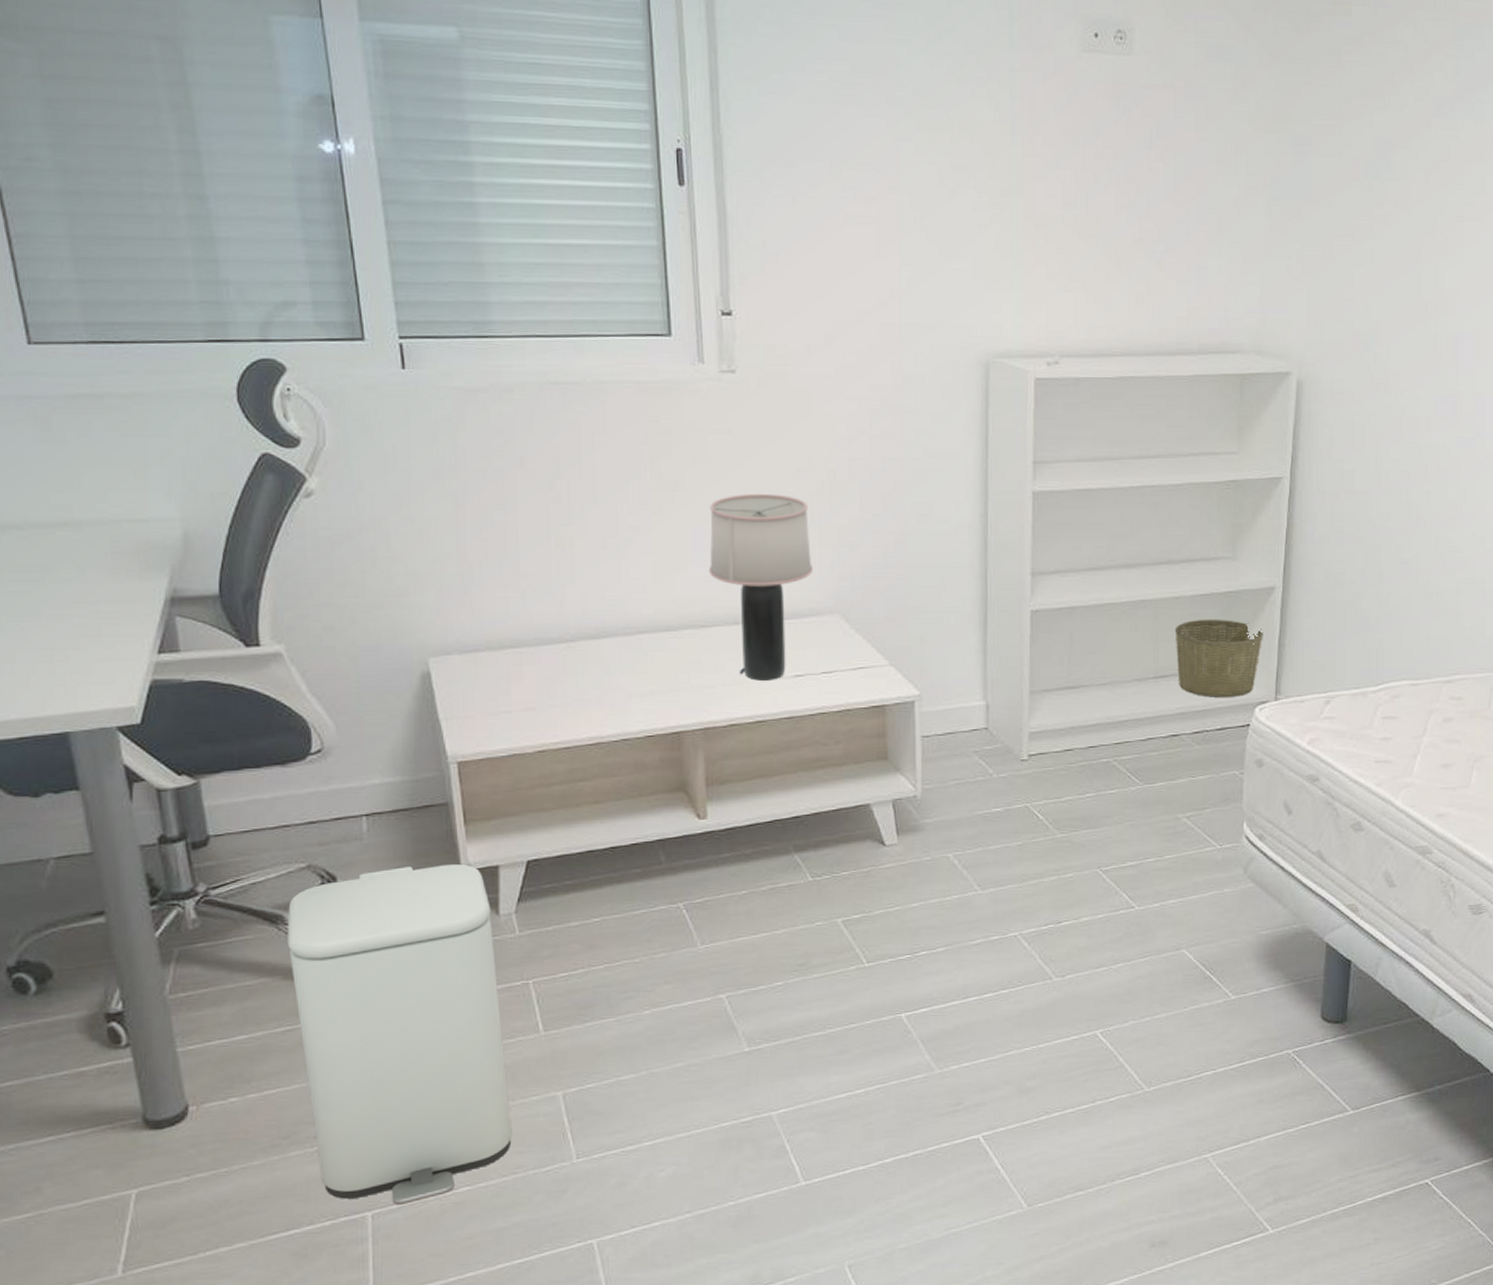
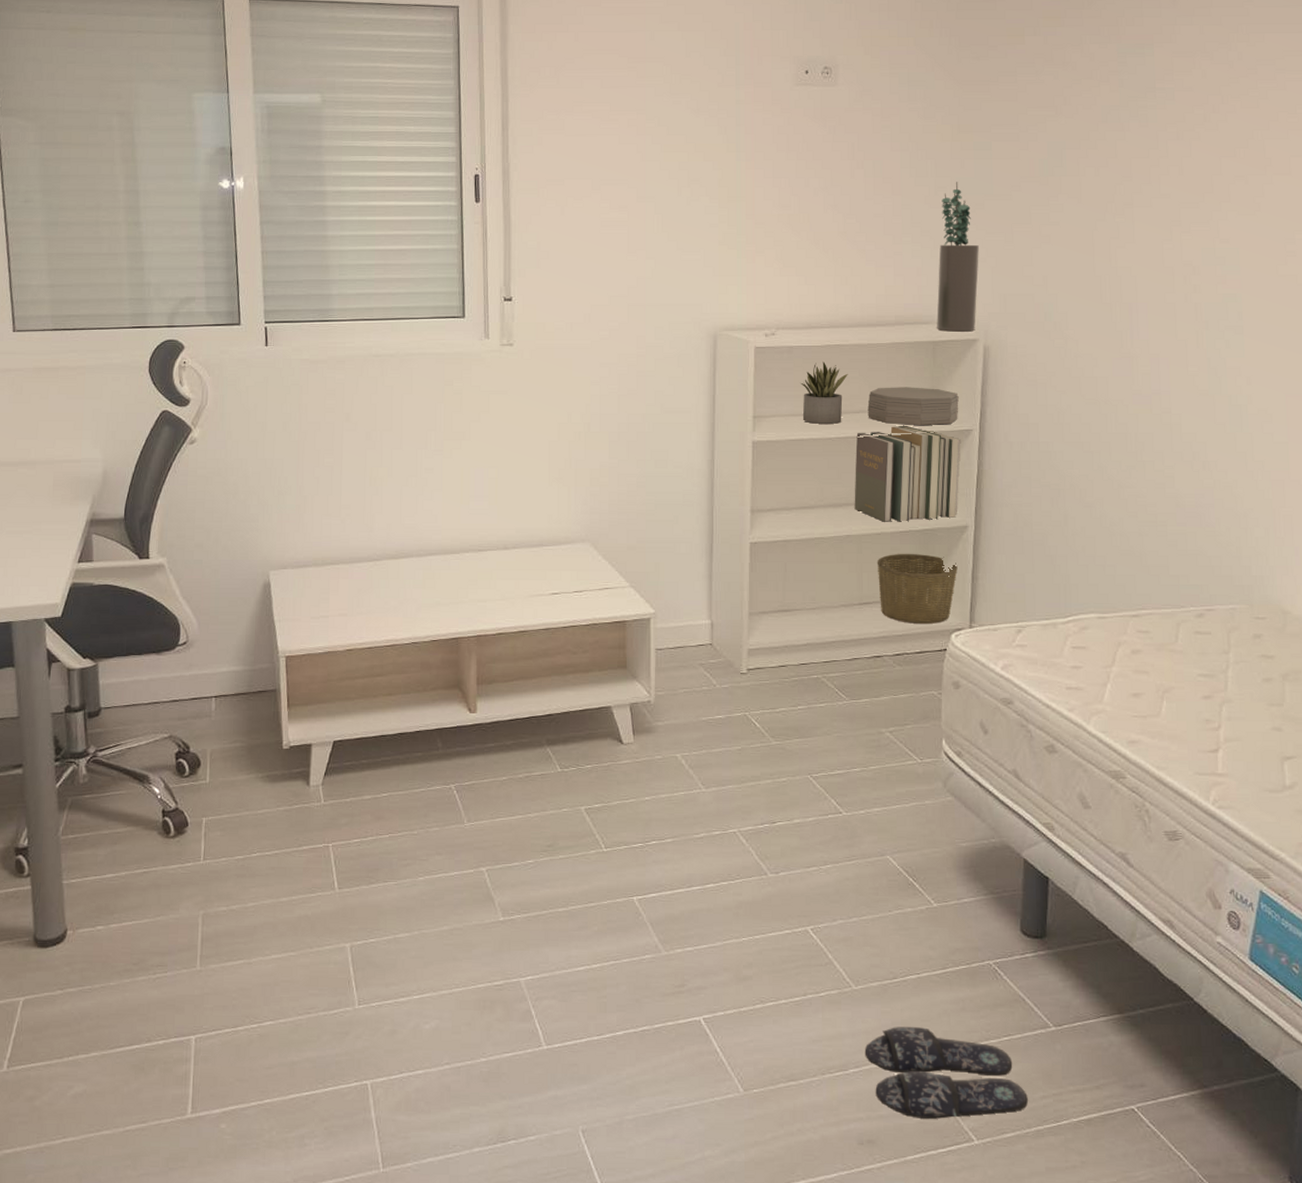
pedal bin: present [287,863,512,1205] -> none [150,740,308,1032]
table lamp: present [708,494,813,681] -> none [486,443,569,597]
succulent plant: none [1089,397,1144,471] -> present [801,362,848,424]
books: none [1150,472,1269,584] -> present [854,425,960,522]
slippers: none [1157,1123,1324,1215] -> present [864,1026,1028,1119]
decorative box: none [1166,427,1268,473] -> present [867,387,959,426]
vase: none [1245,182,1294,364] -> present [936,182,979,333]

